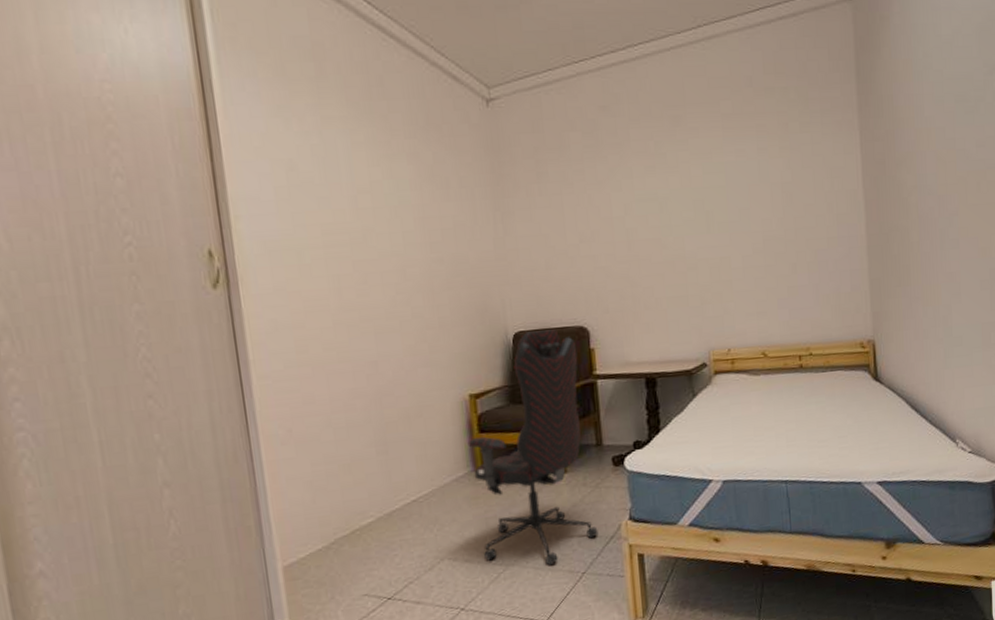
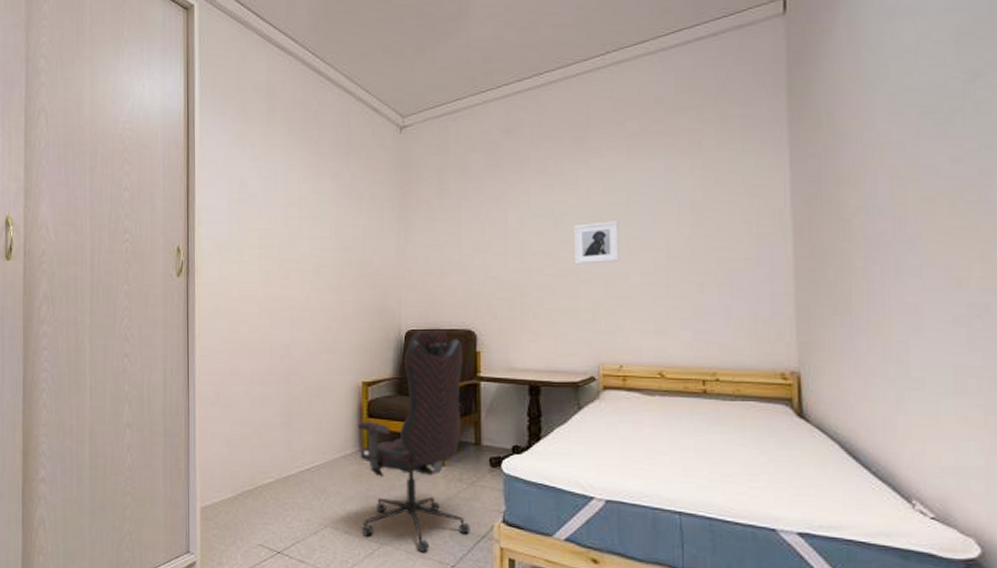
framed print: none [678,204,721,251] -> present [574,220,619,265]

